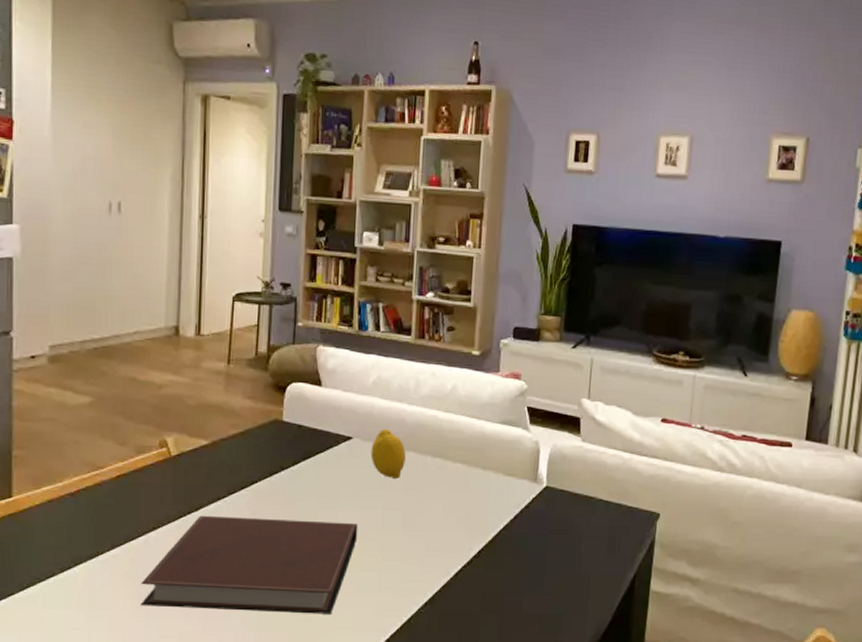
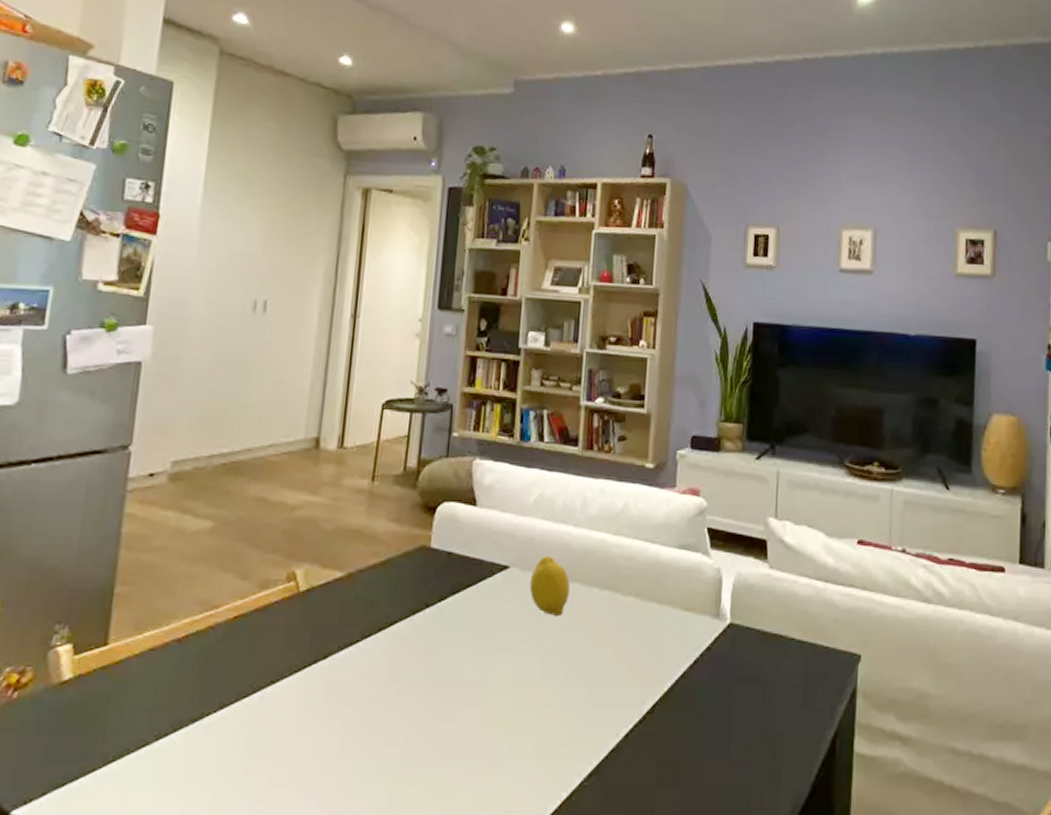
notebook: present [140,515,359,614] -> none [247,665,513,791]

